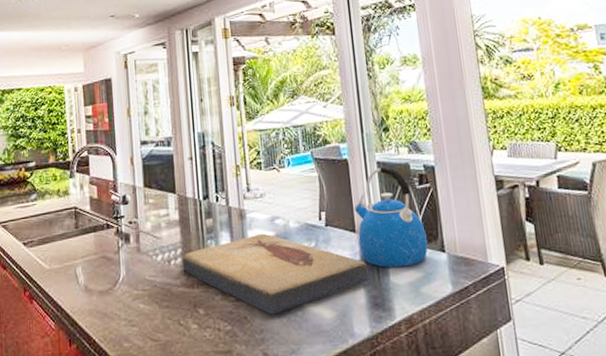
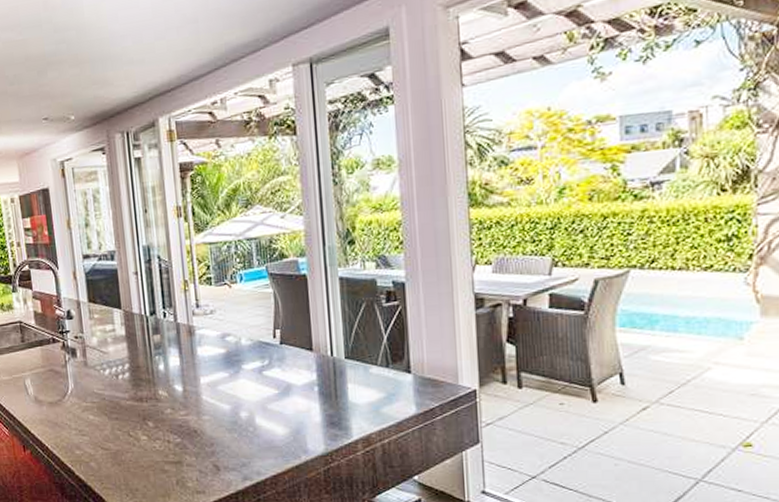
fish fossil: present [182,233,369,315] -> none [130,350,326,430]
kettle: present [354,166,428,268] -> none [311,282,392,388]

